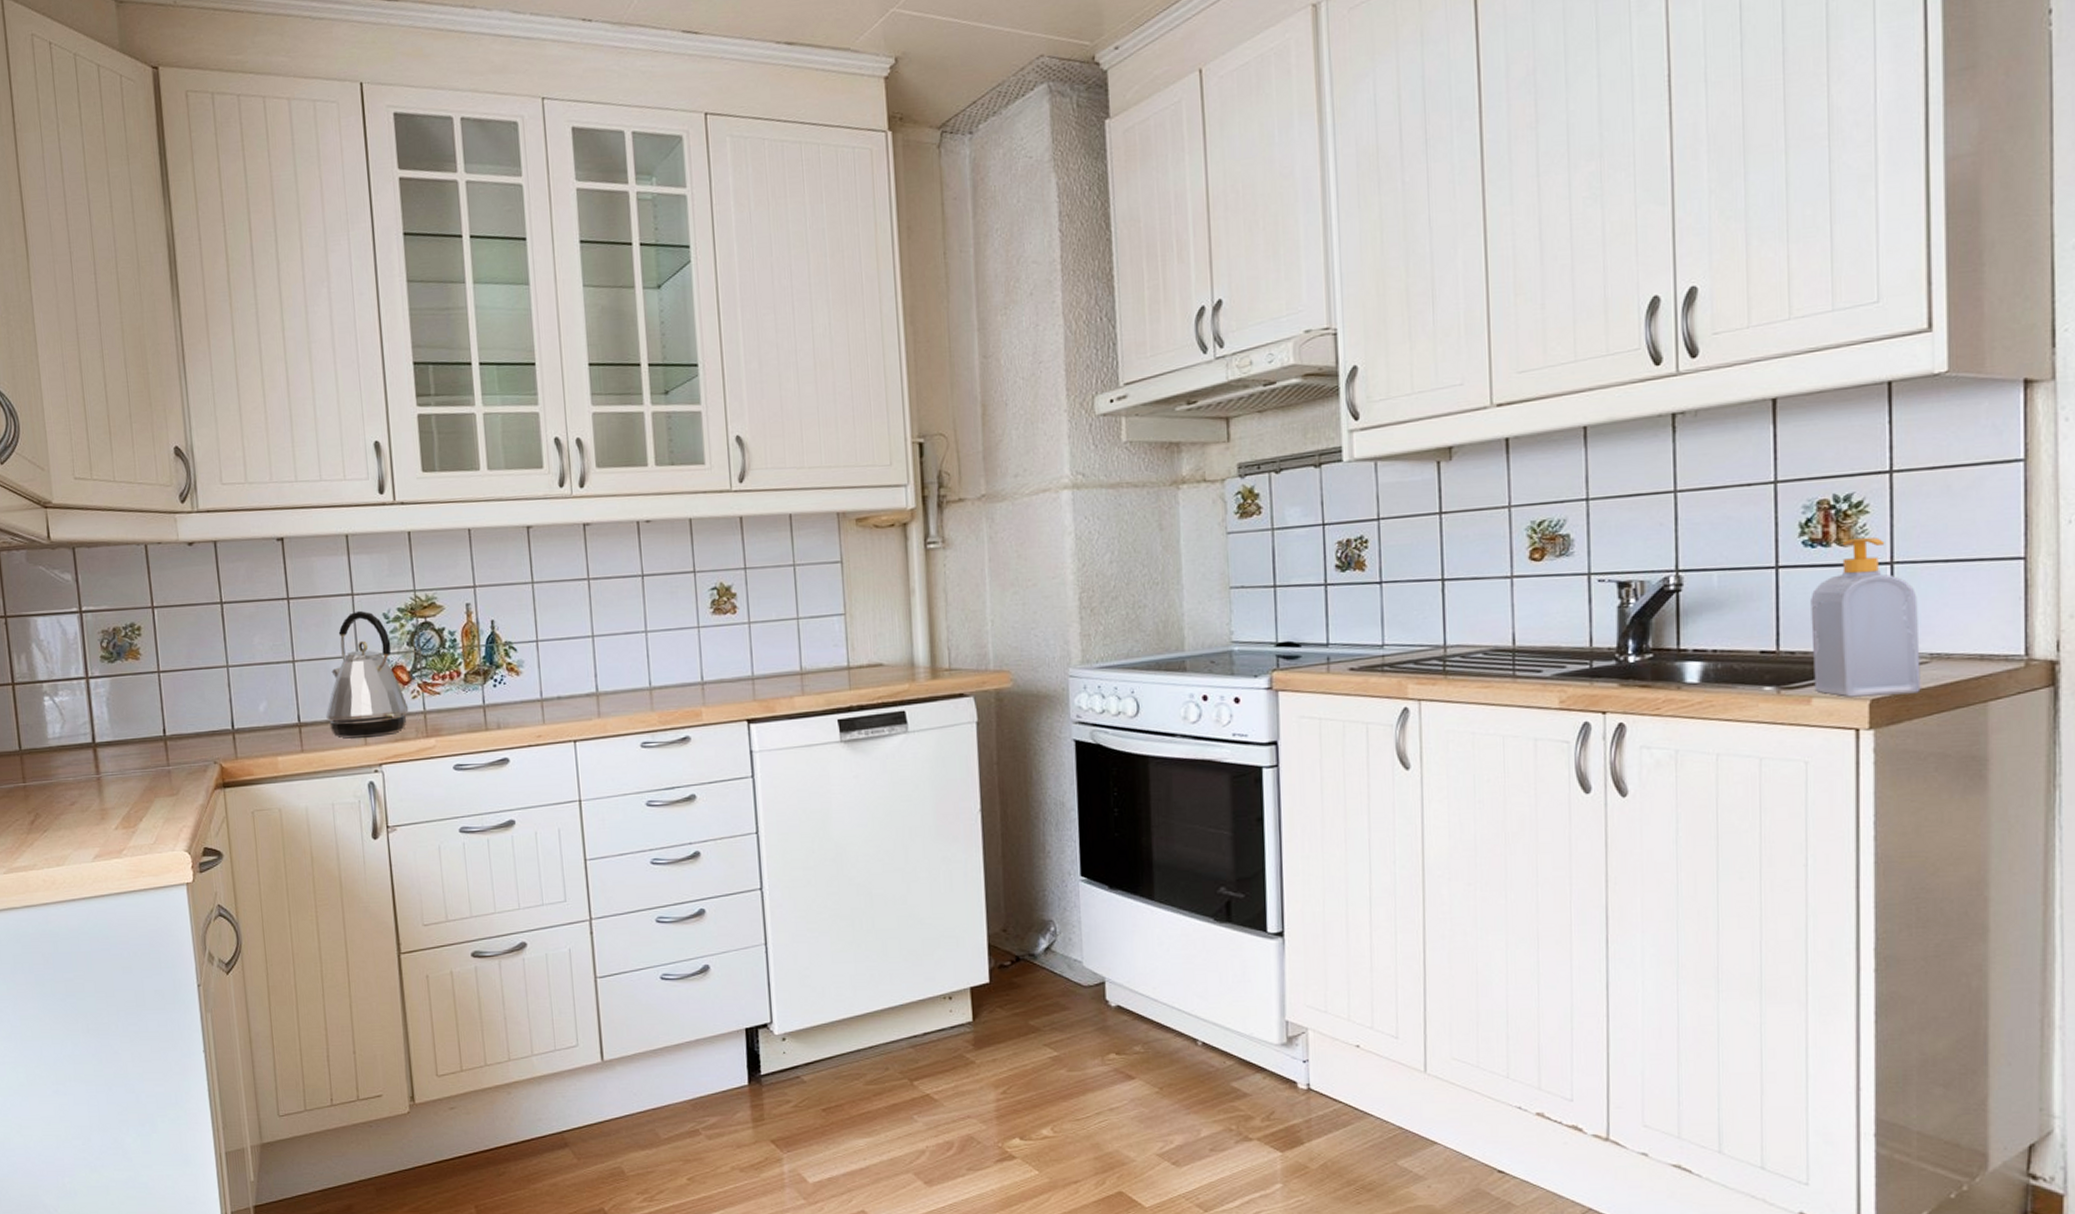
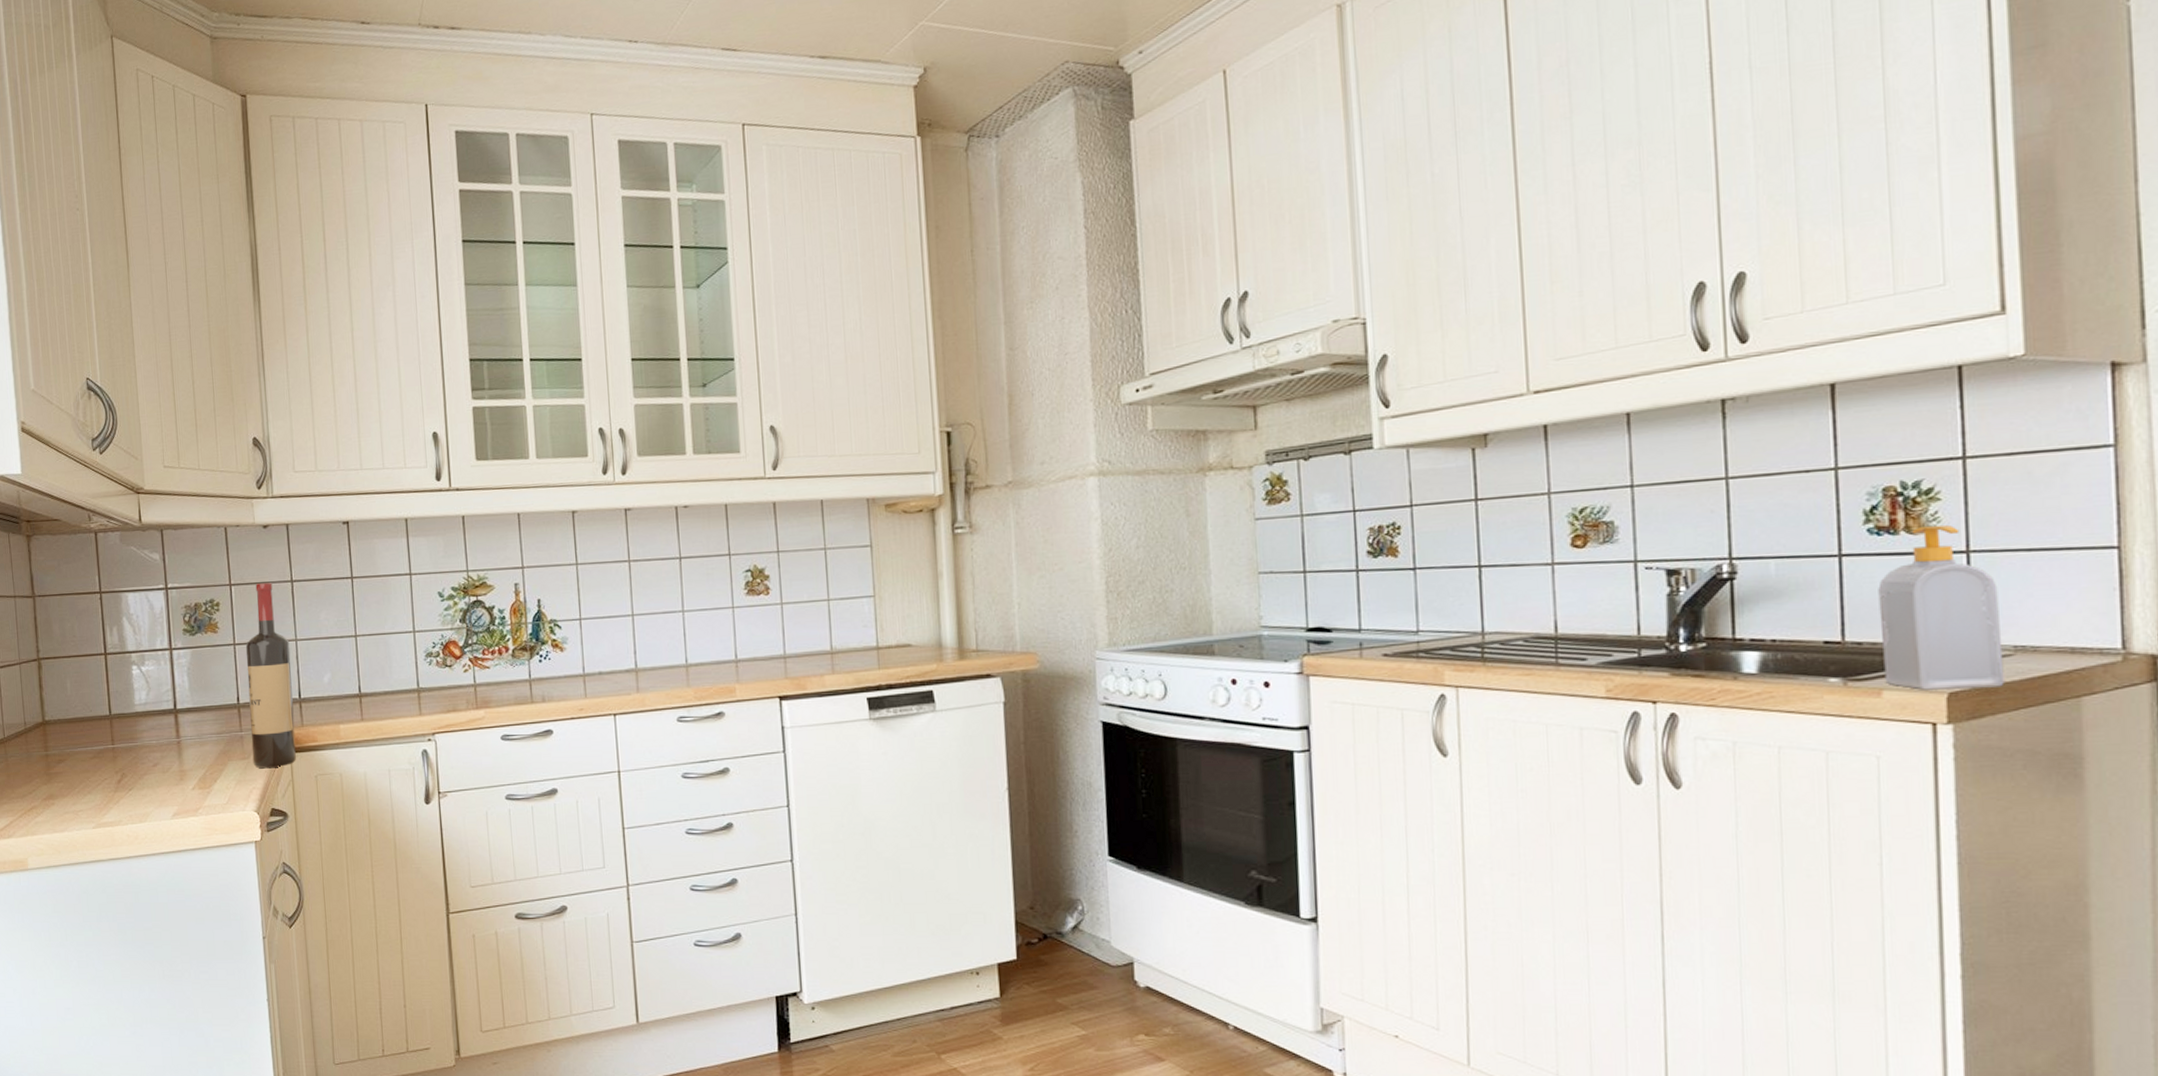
wine bottle: none [171,605,230,805] -> present [245,583,296,769]
kettle: present [326,610,409,739] -> none [384,589,461,709]

